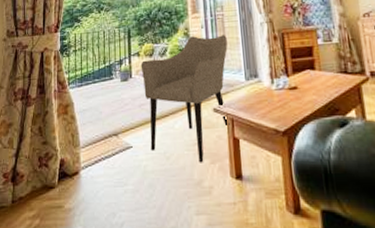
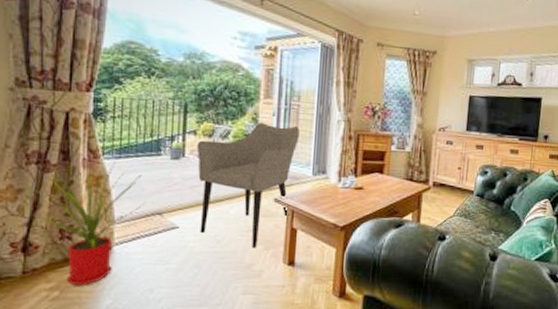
house plant: none [15,90,102,212] -> present [27,162,144,285]

